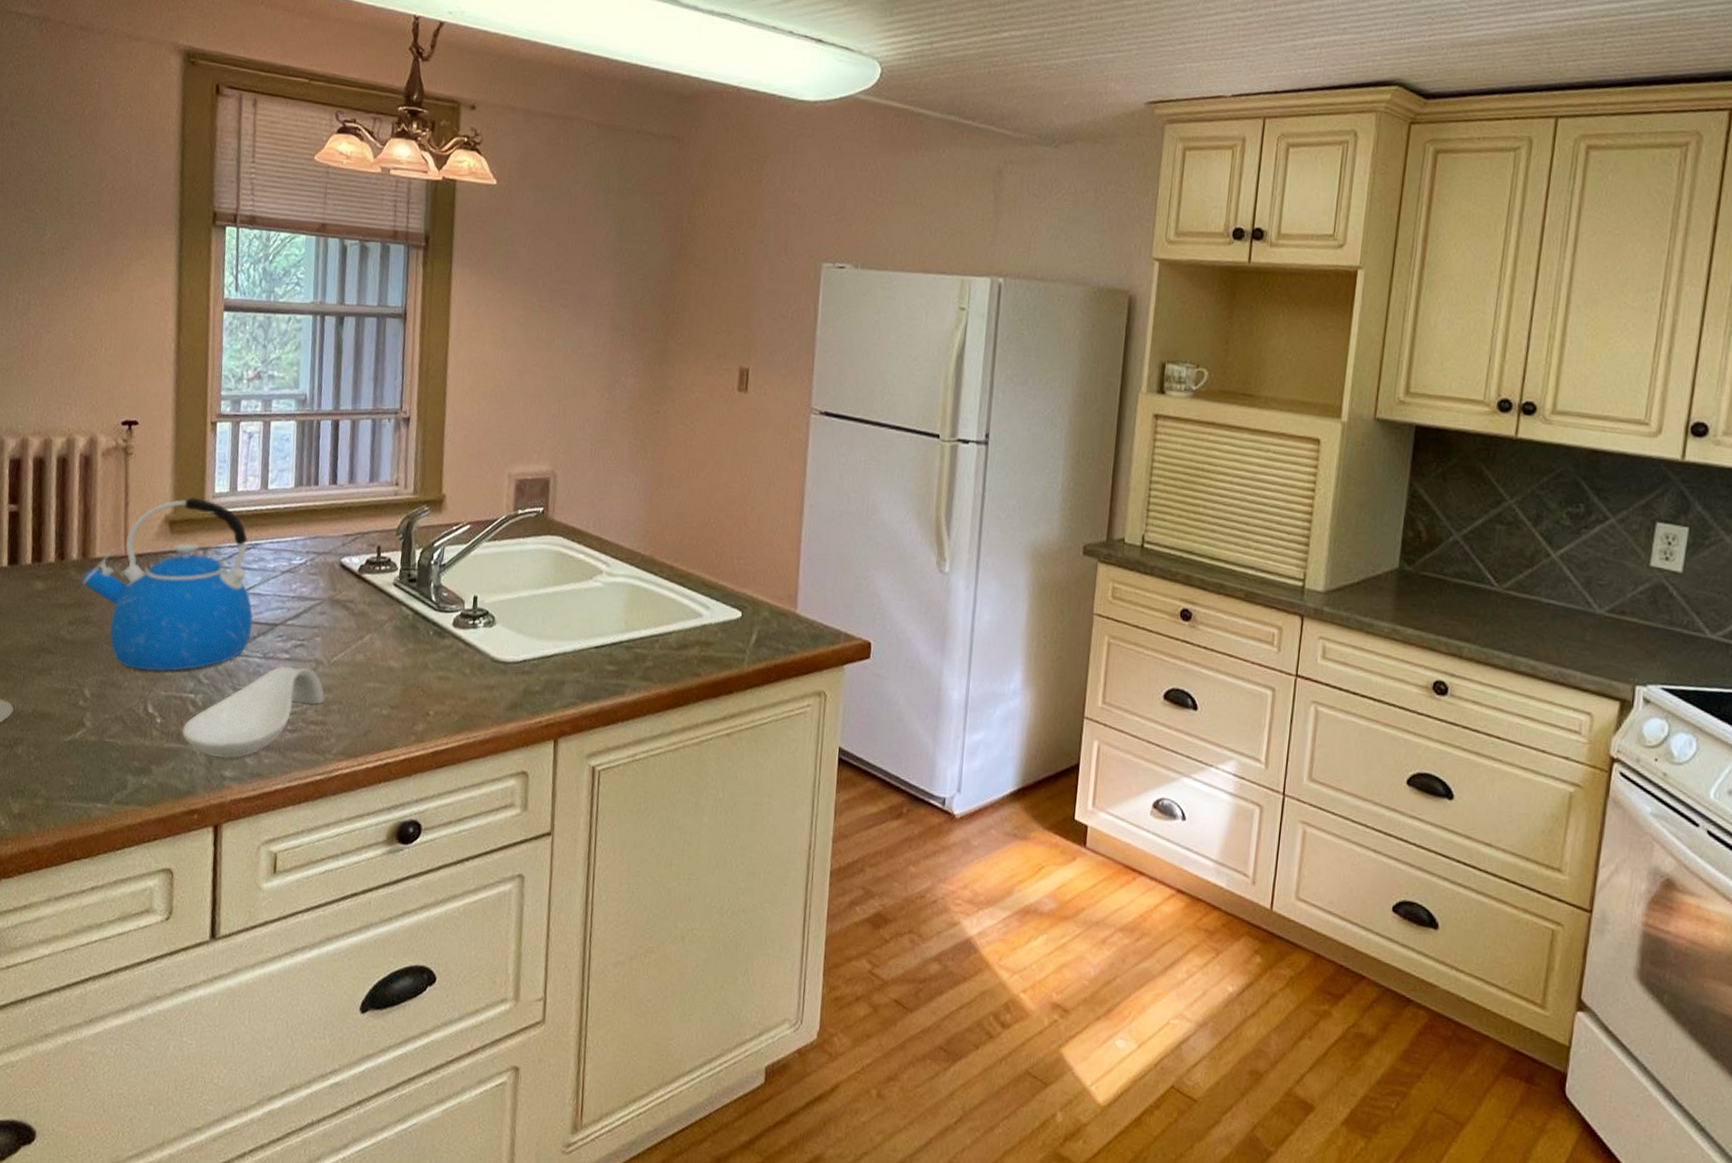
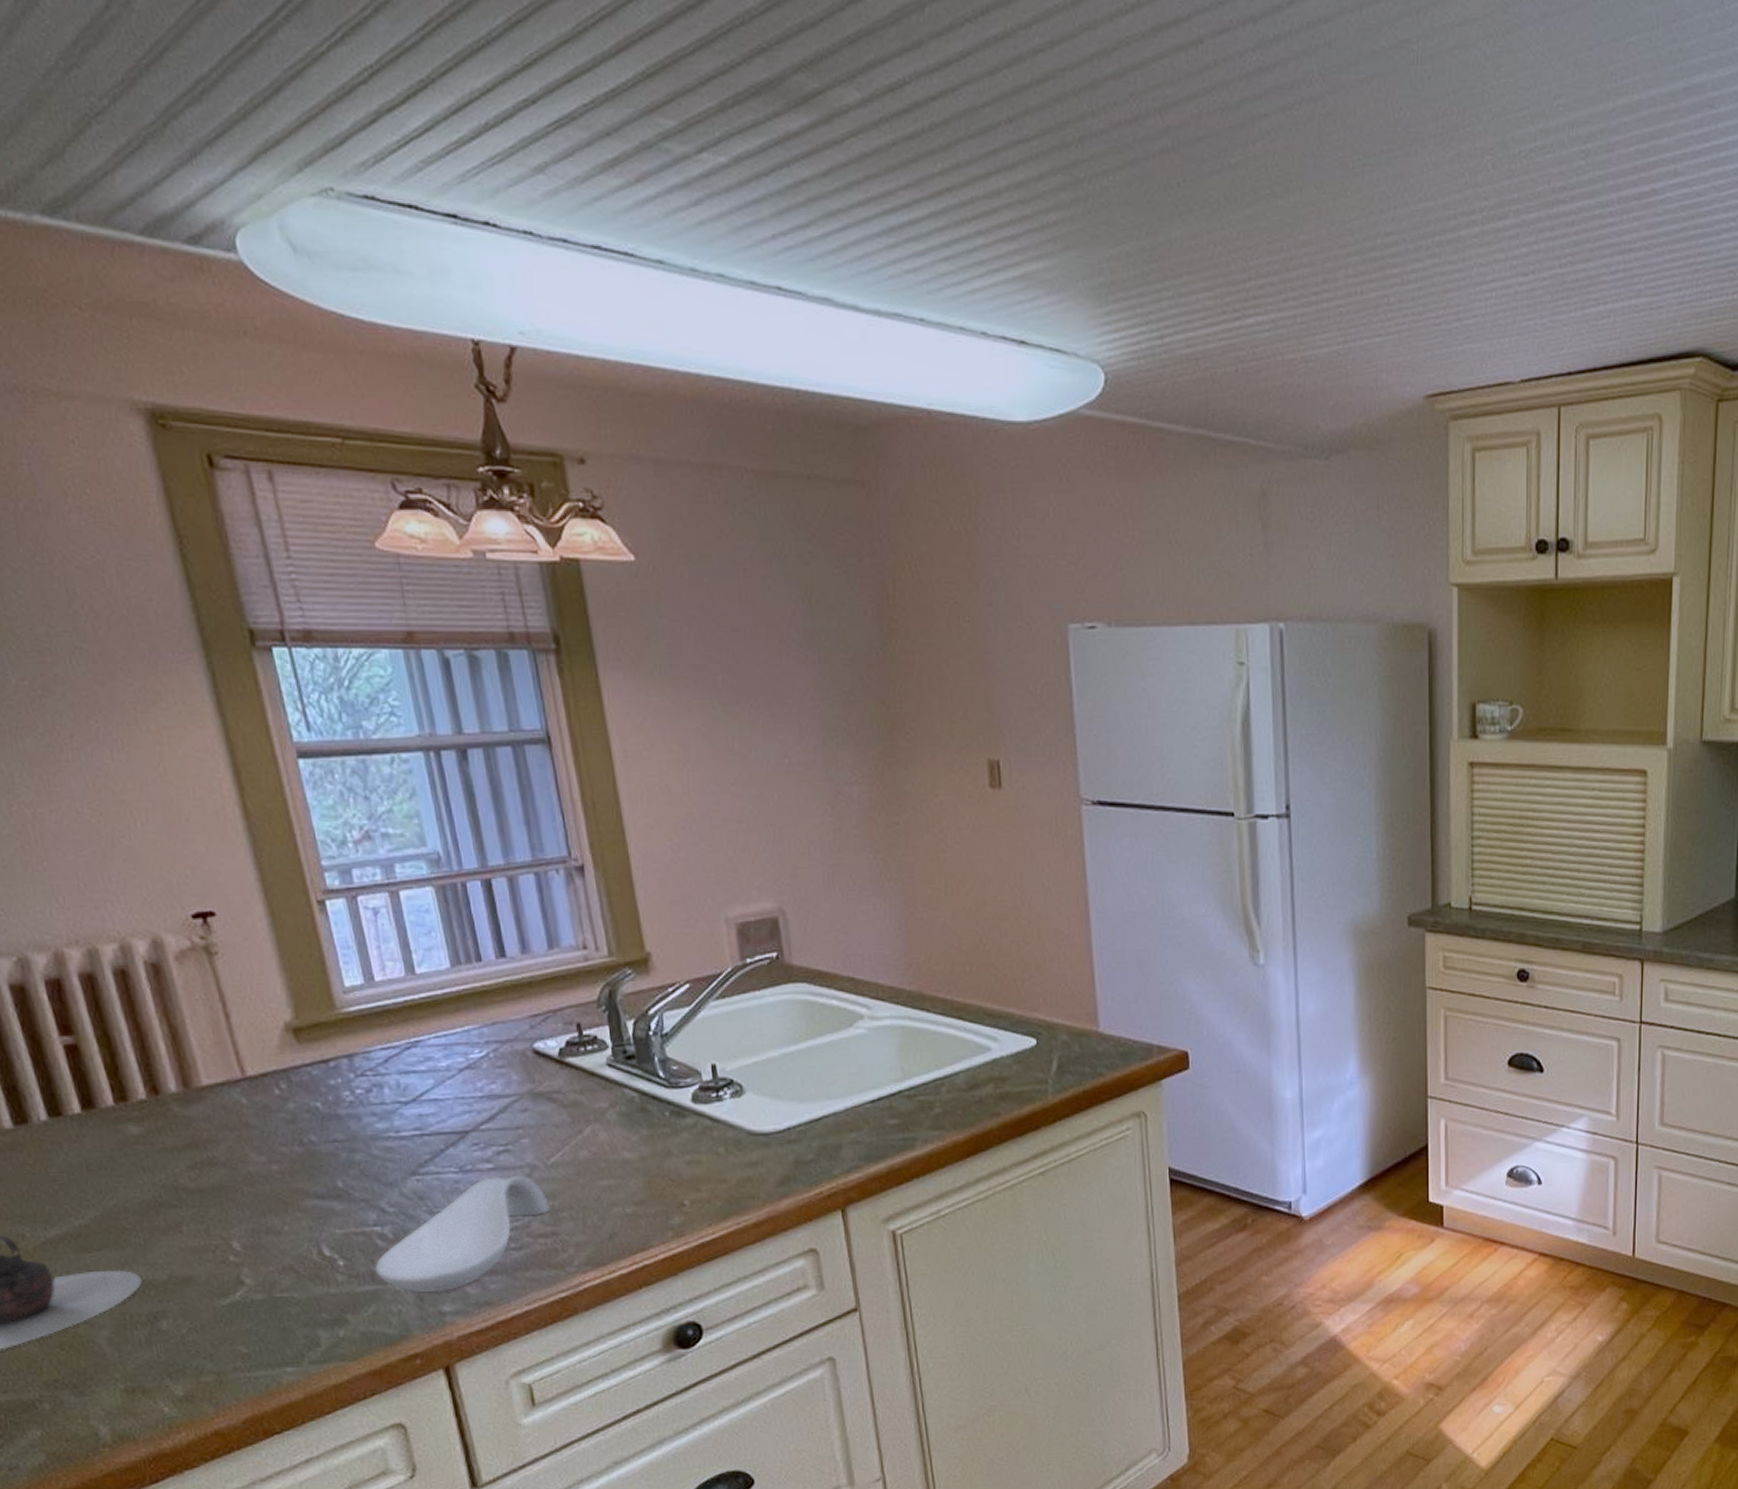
kettle: present [81,497,253,672] -> none [191,996,437,1209]

